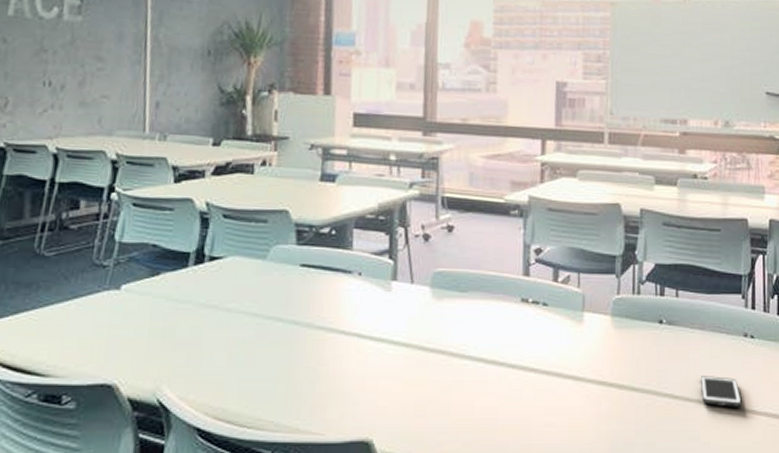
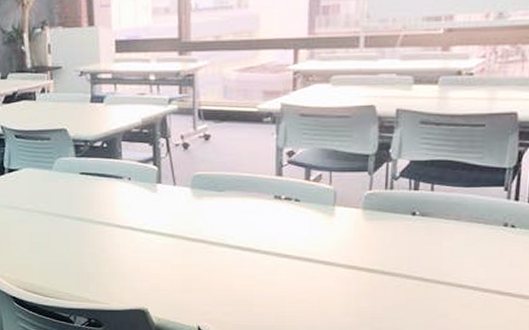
cell phone: present [700,376,742,407] -> none [452,262,497,290]

